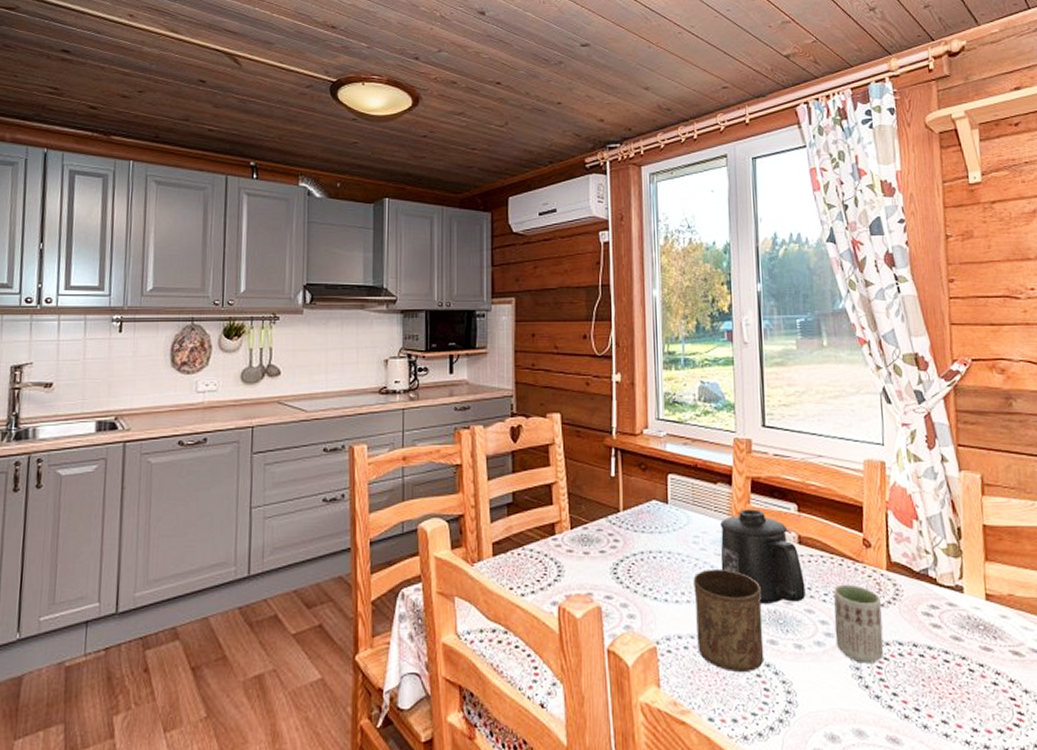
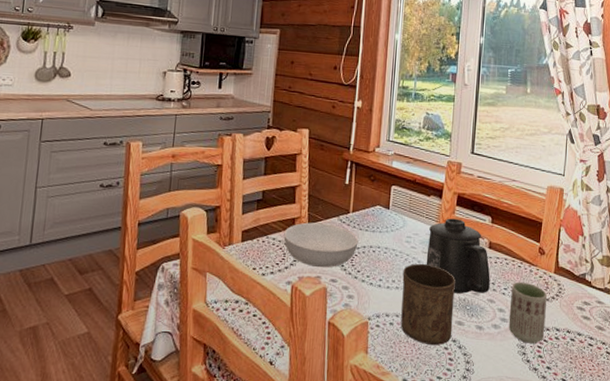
serving bowl: none [543,526,634,582] -> present [283,222,359,268]

